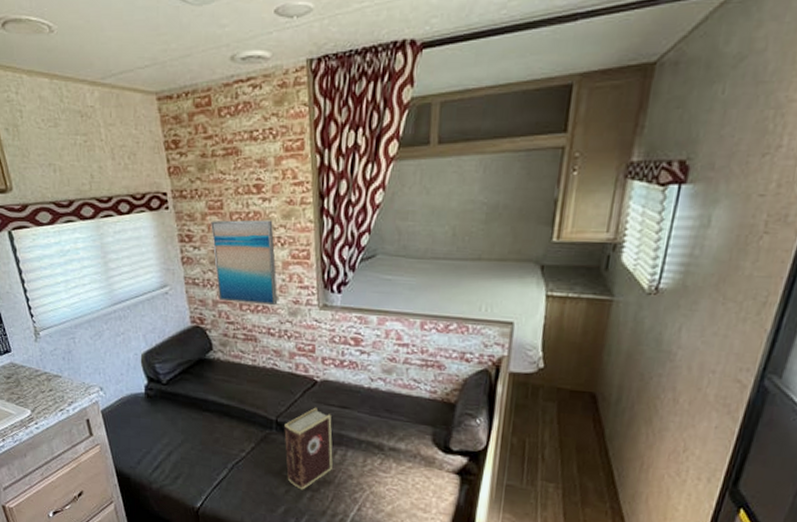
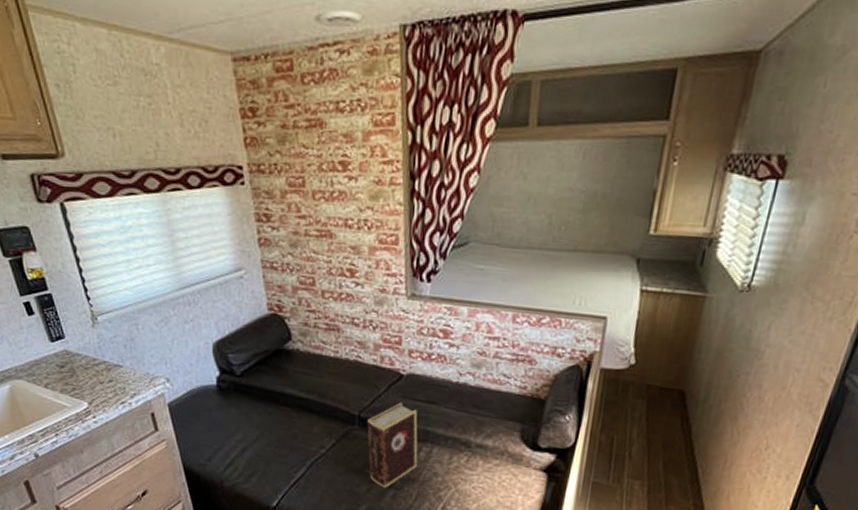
wall art: present [211,219,278,306] -> none [291,199,364,294]

